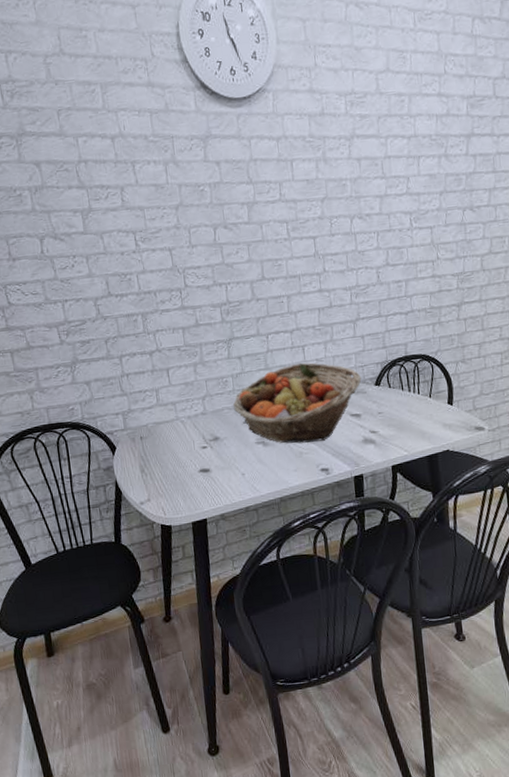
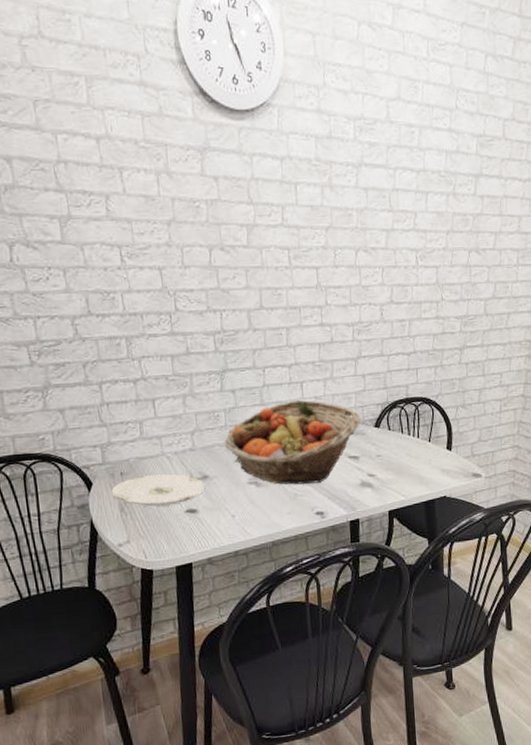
plate: none [133,436,217,468] -> present [111,474,206,507]

